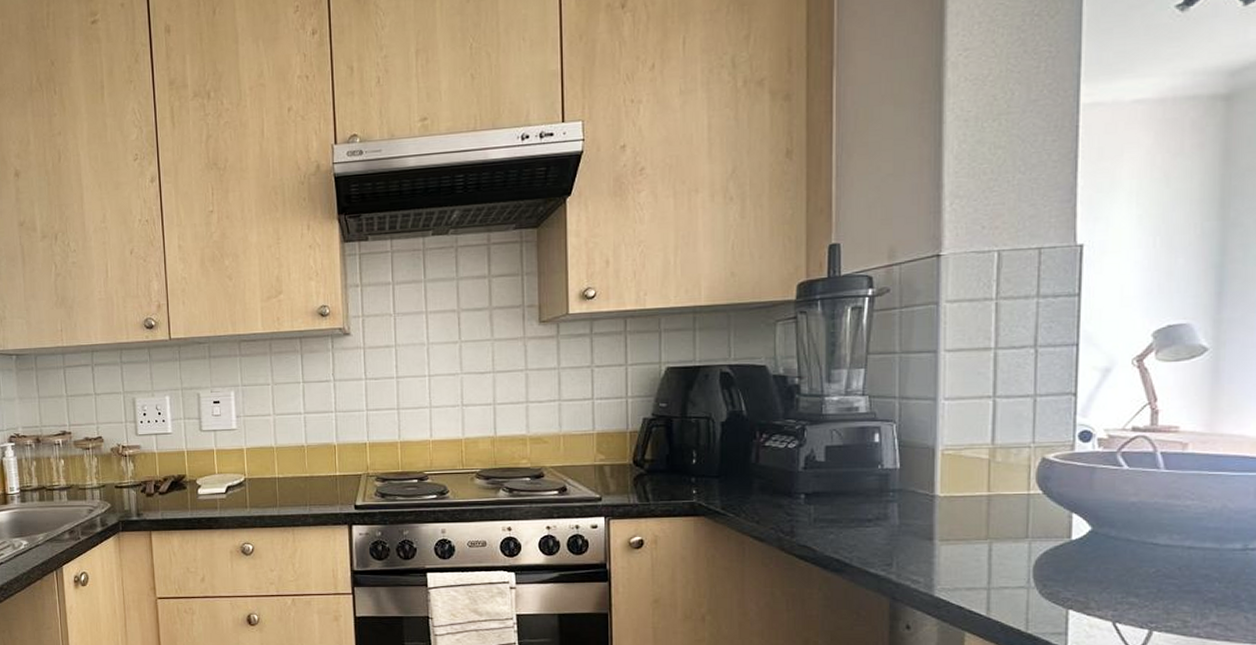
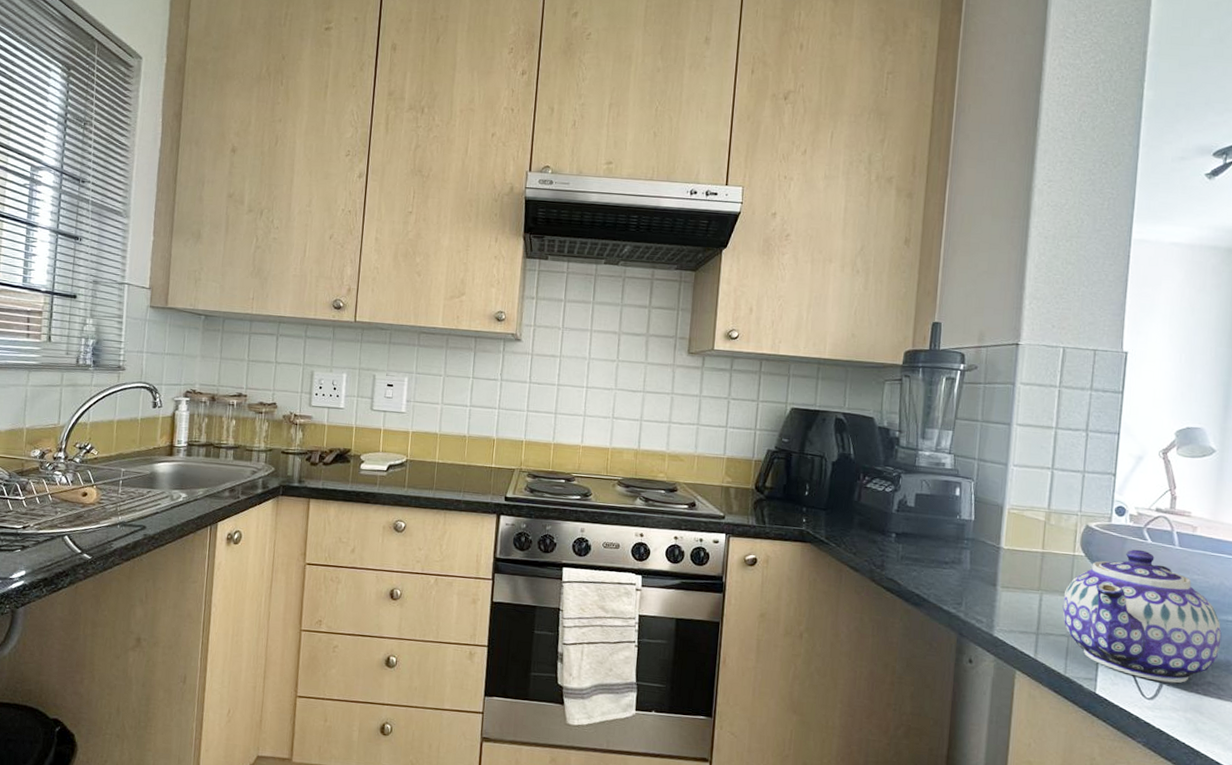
teapot: none [1018,478,1227,629] -> present [1062,549,1222,684]

